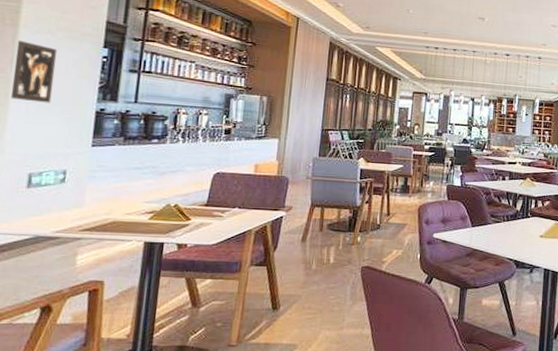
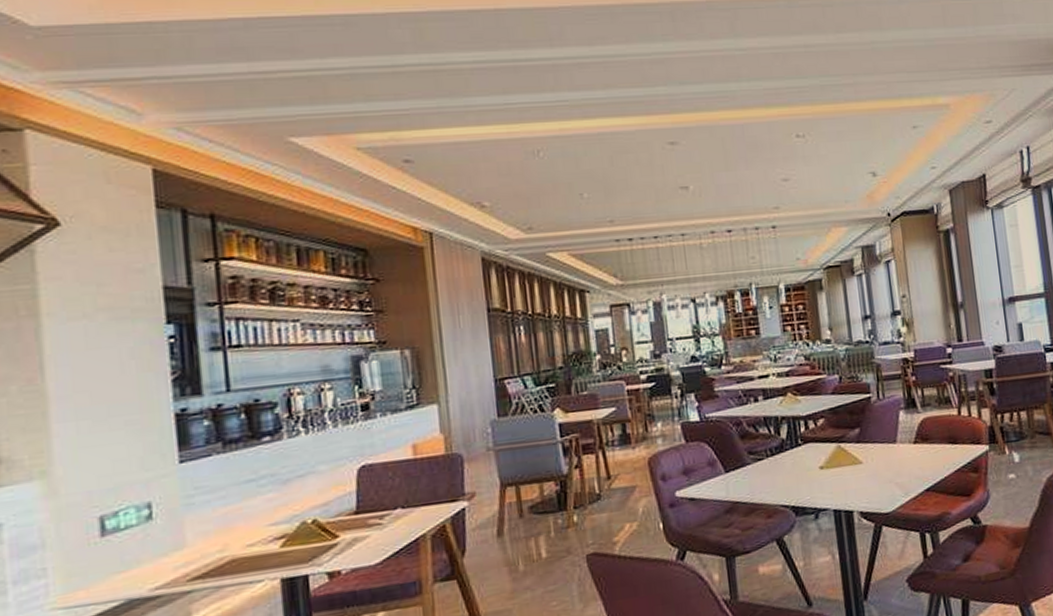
wall art: present [10,40,58,103] -> none [43,335,109,419]

